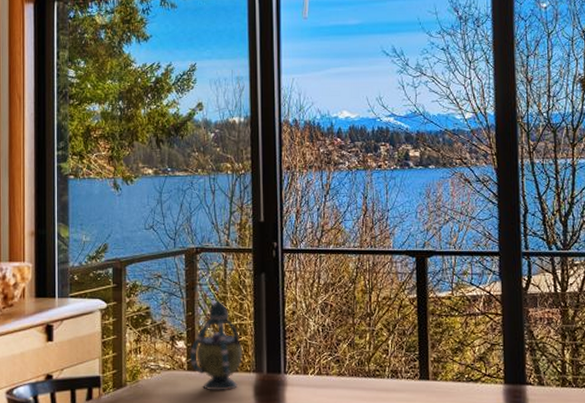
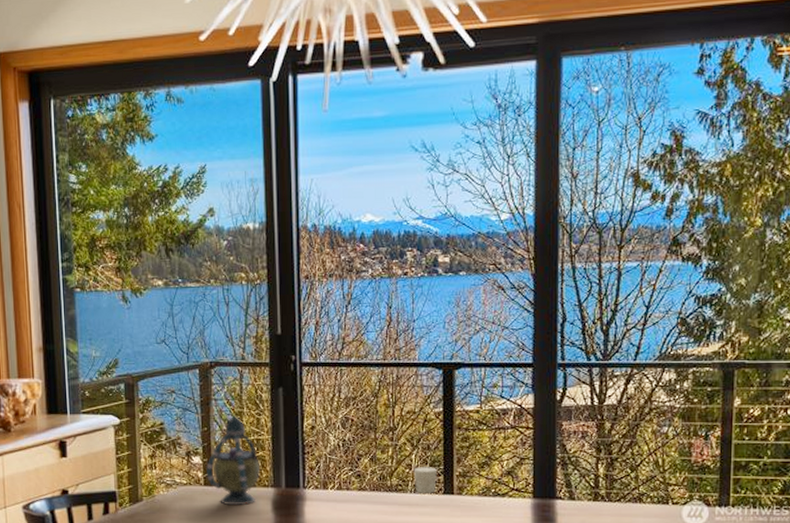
candle: none [390,352,413,380] -> present [413,467,437,494]

